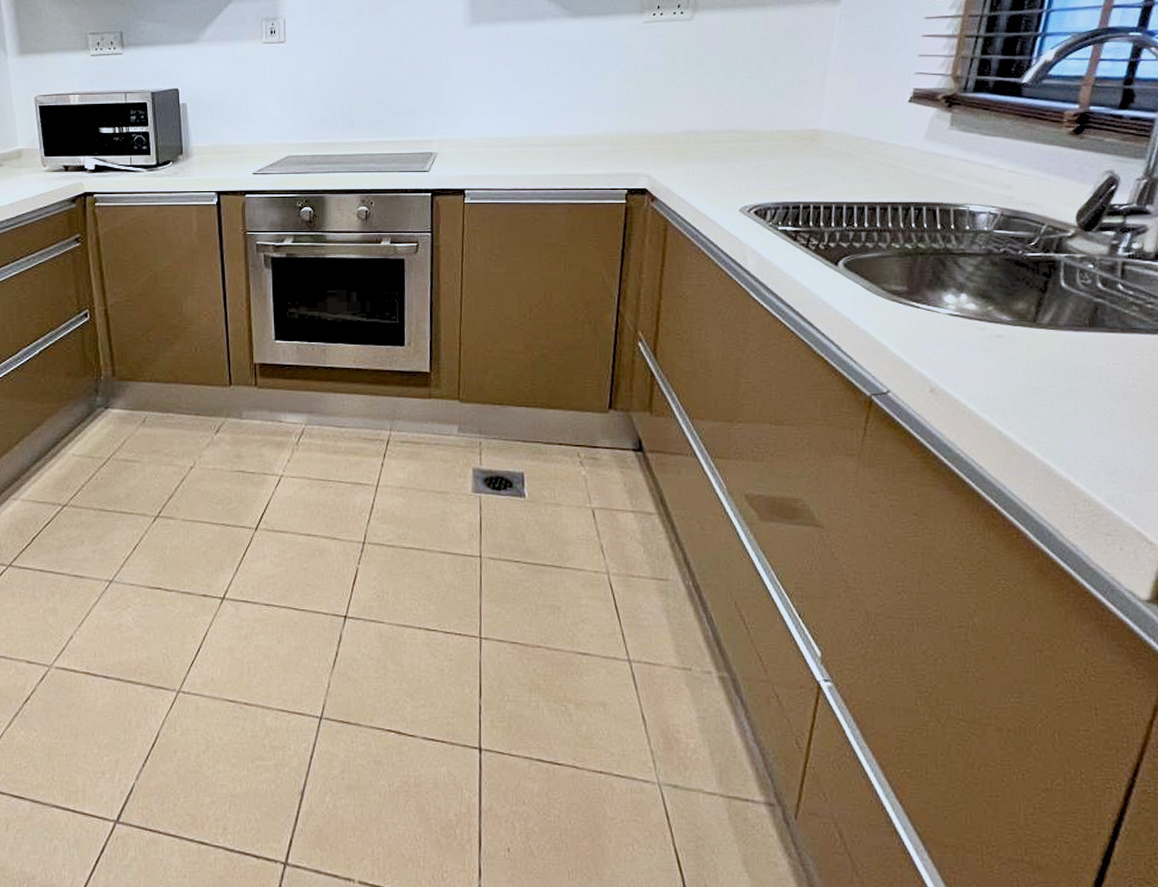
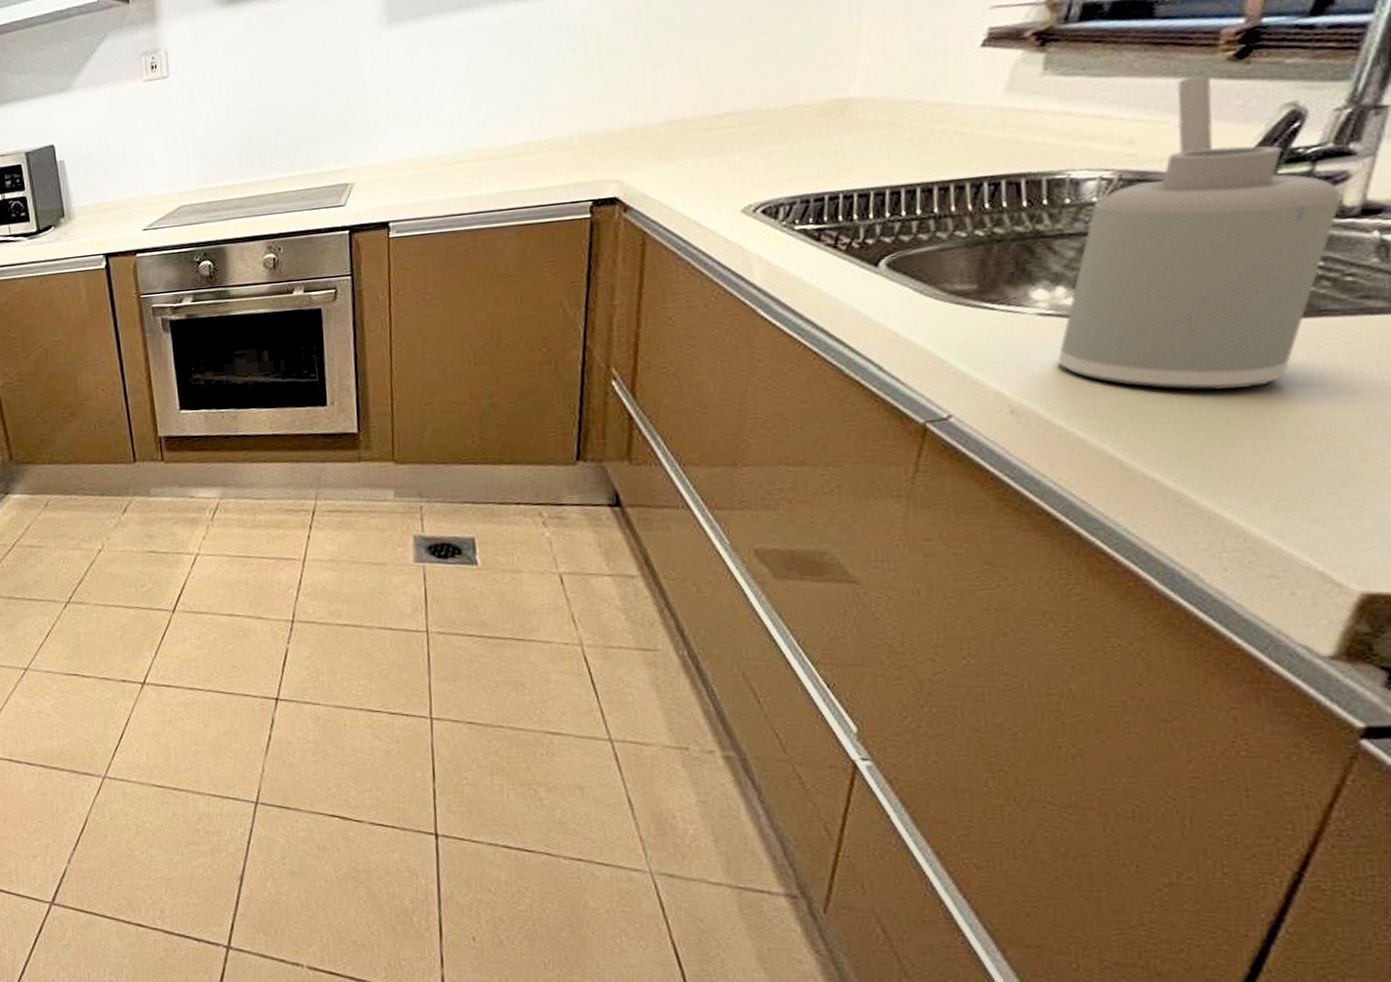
soap dispenser: none [962,142,1143,384] -> present [1057,73,1342,391]

